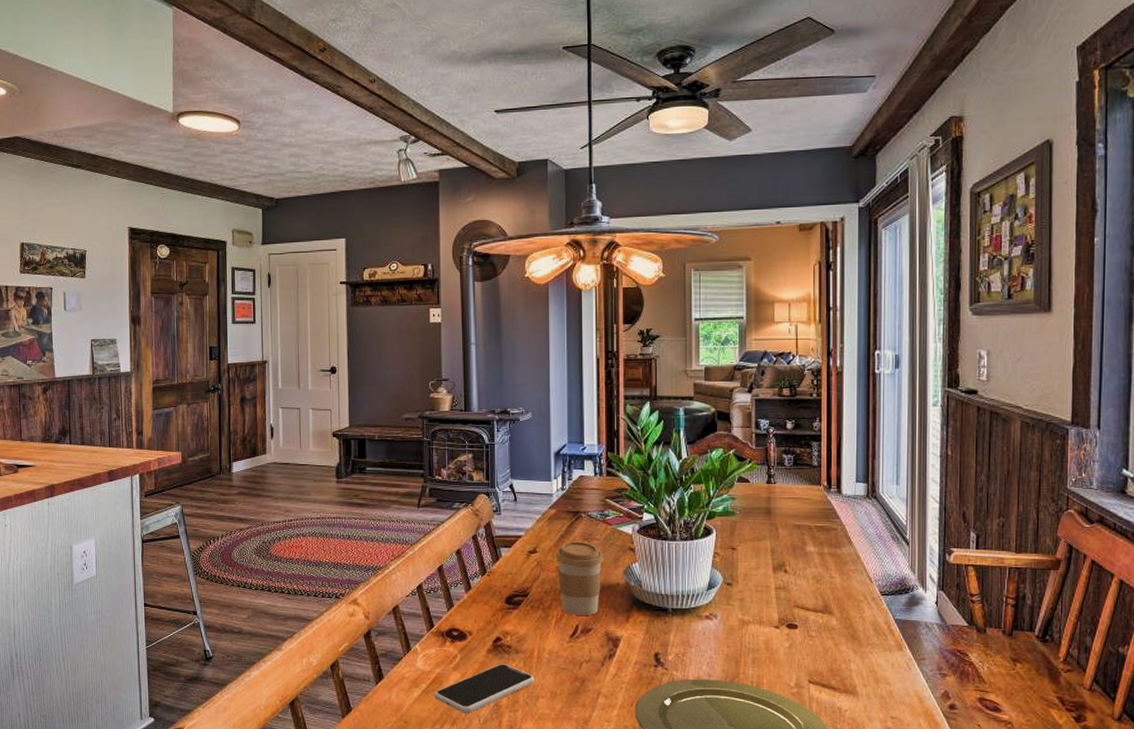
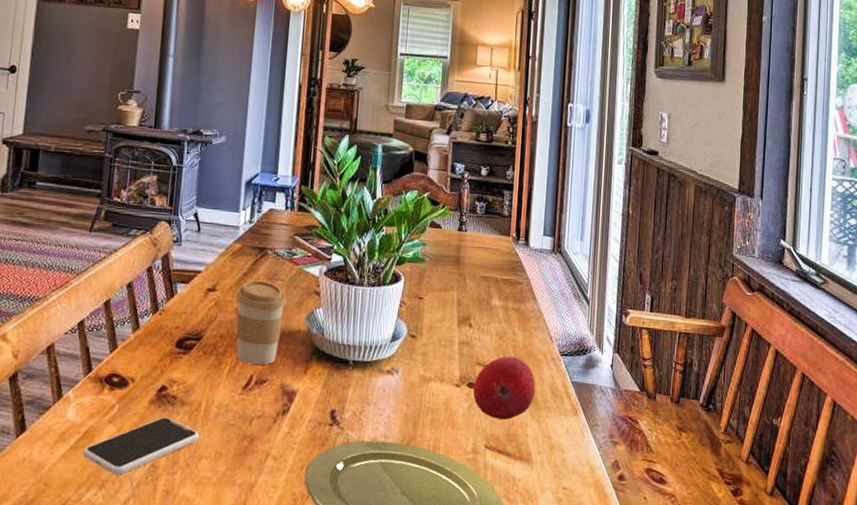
fruit: none [792,598,857,657] -> present [472,356,536,420]

